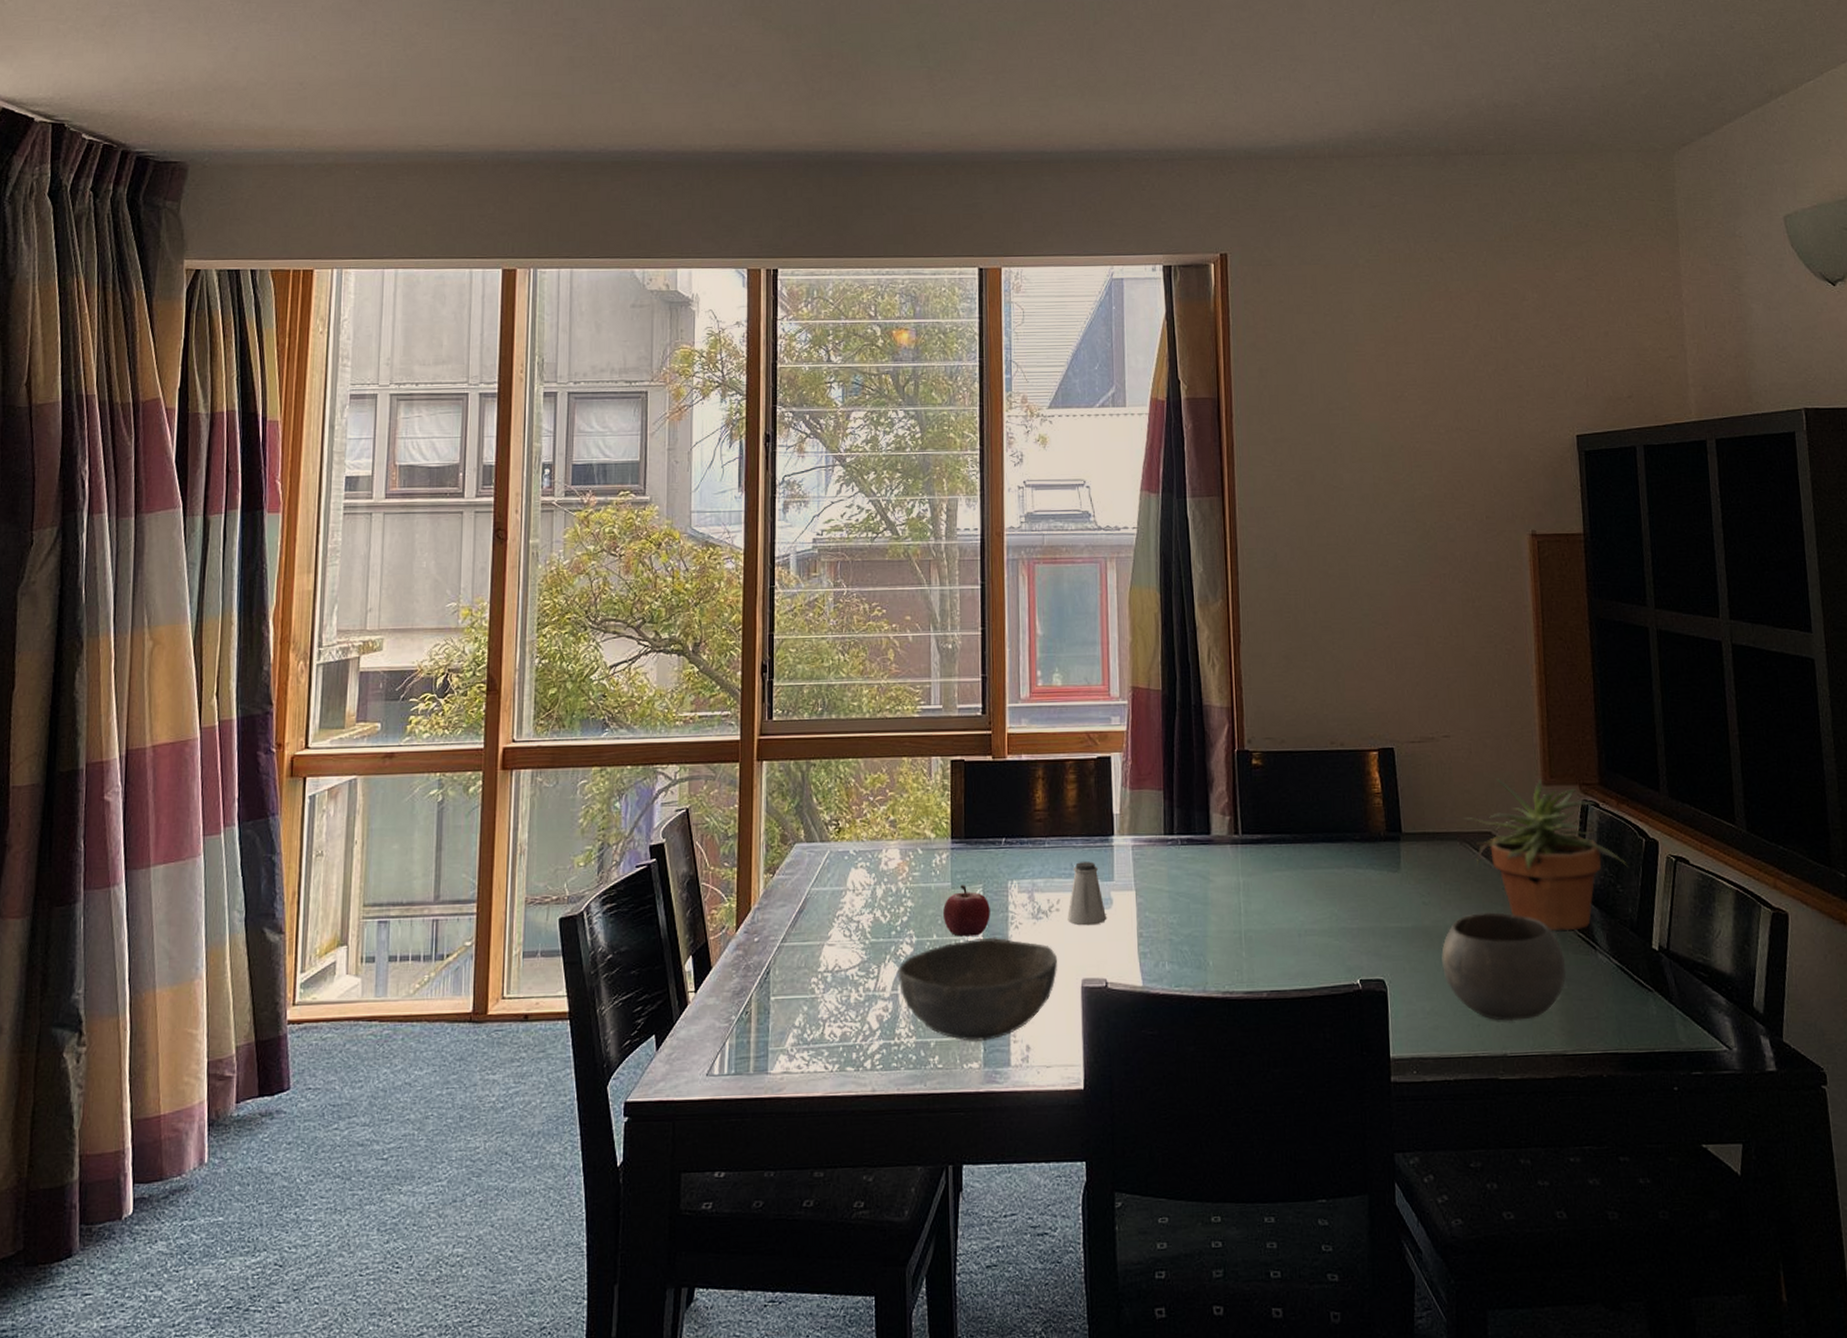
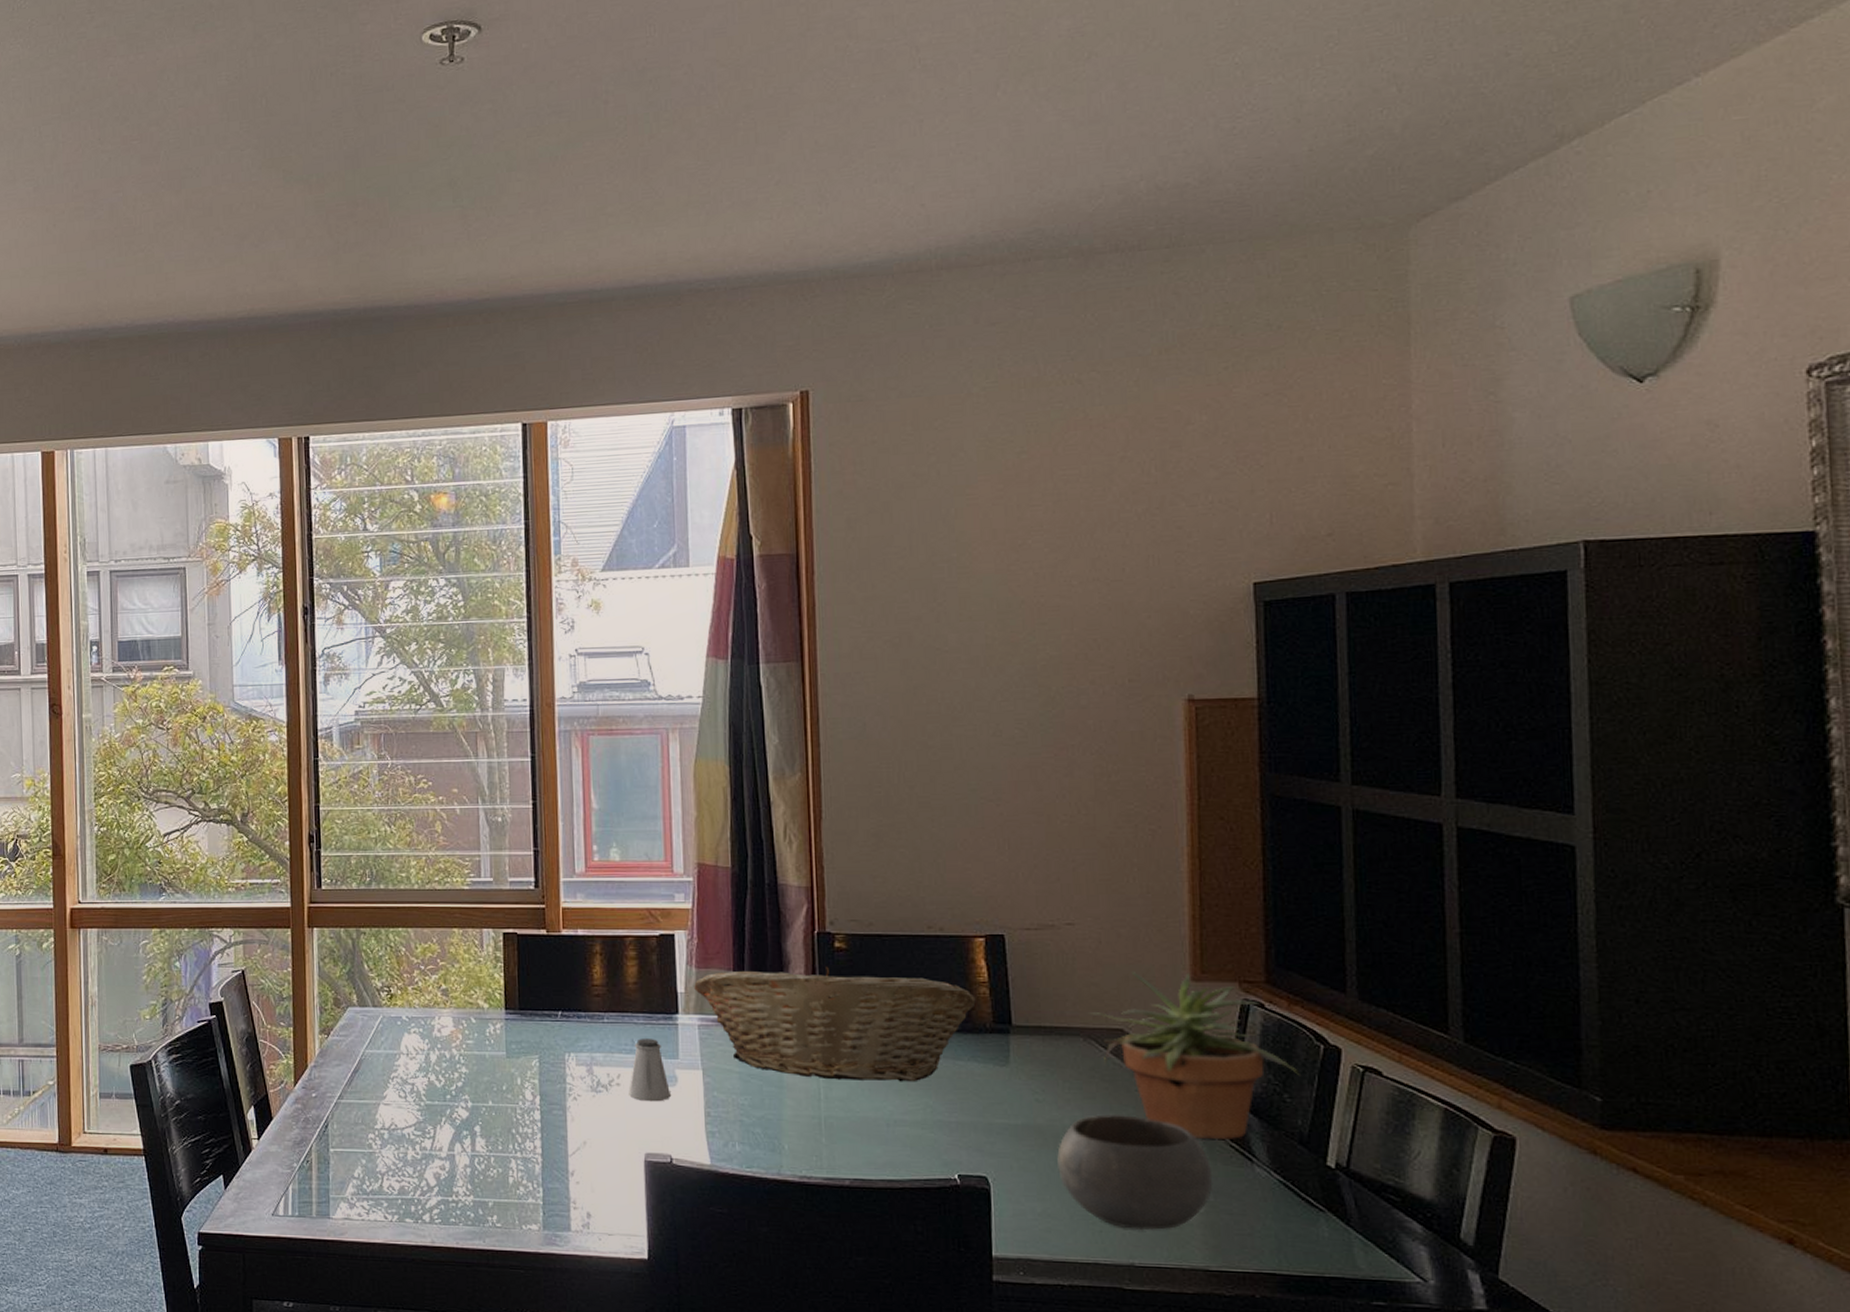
bowl: present [898,937,1058,1041] -> none [454,1106,619,1205]
fruit: present [943,885,990,937] -> none [499,1055,547,1105]
fruit basket: none [1128,783,1372,894] -> present [694,966,976,1082]

